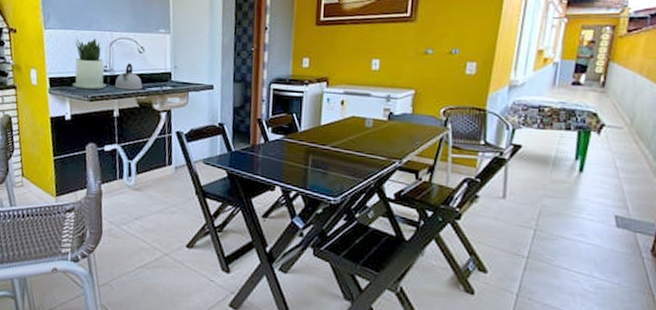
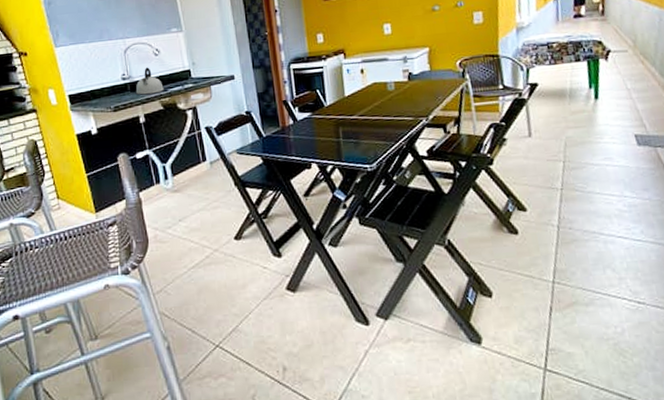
planter: present [72,38,107,90] -> none [88,48,128,102]

